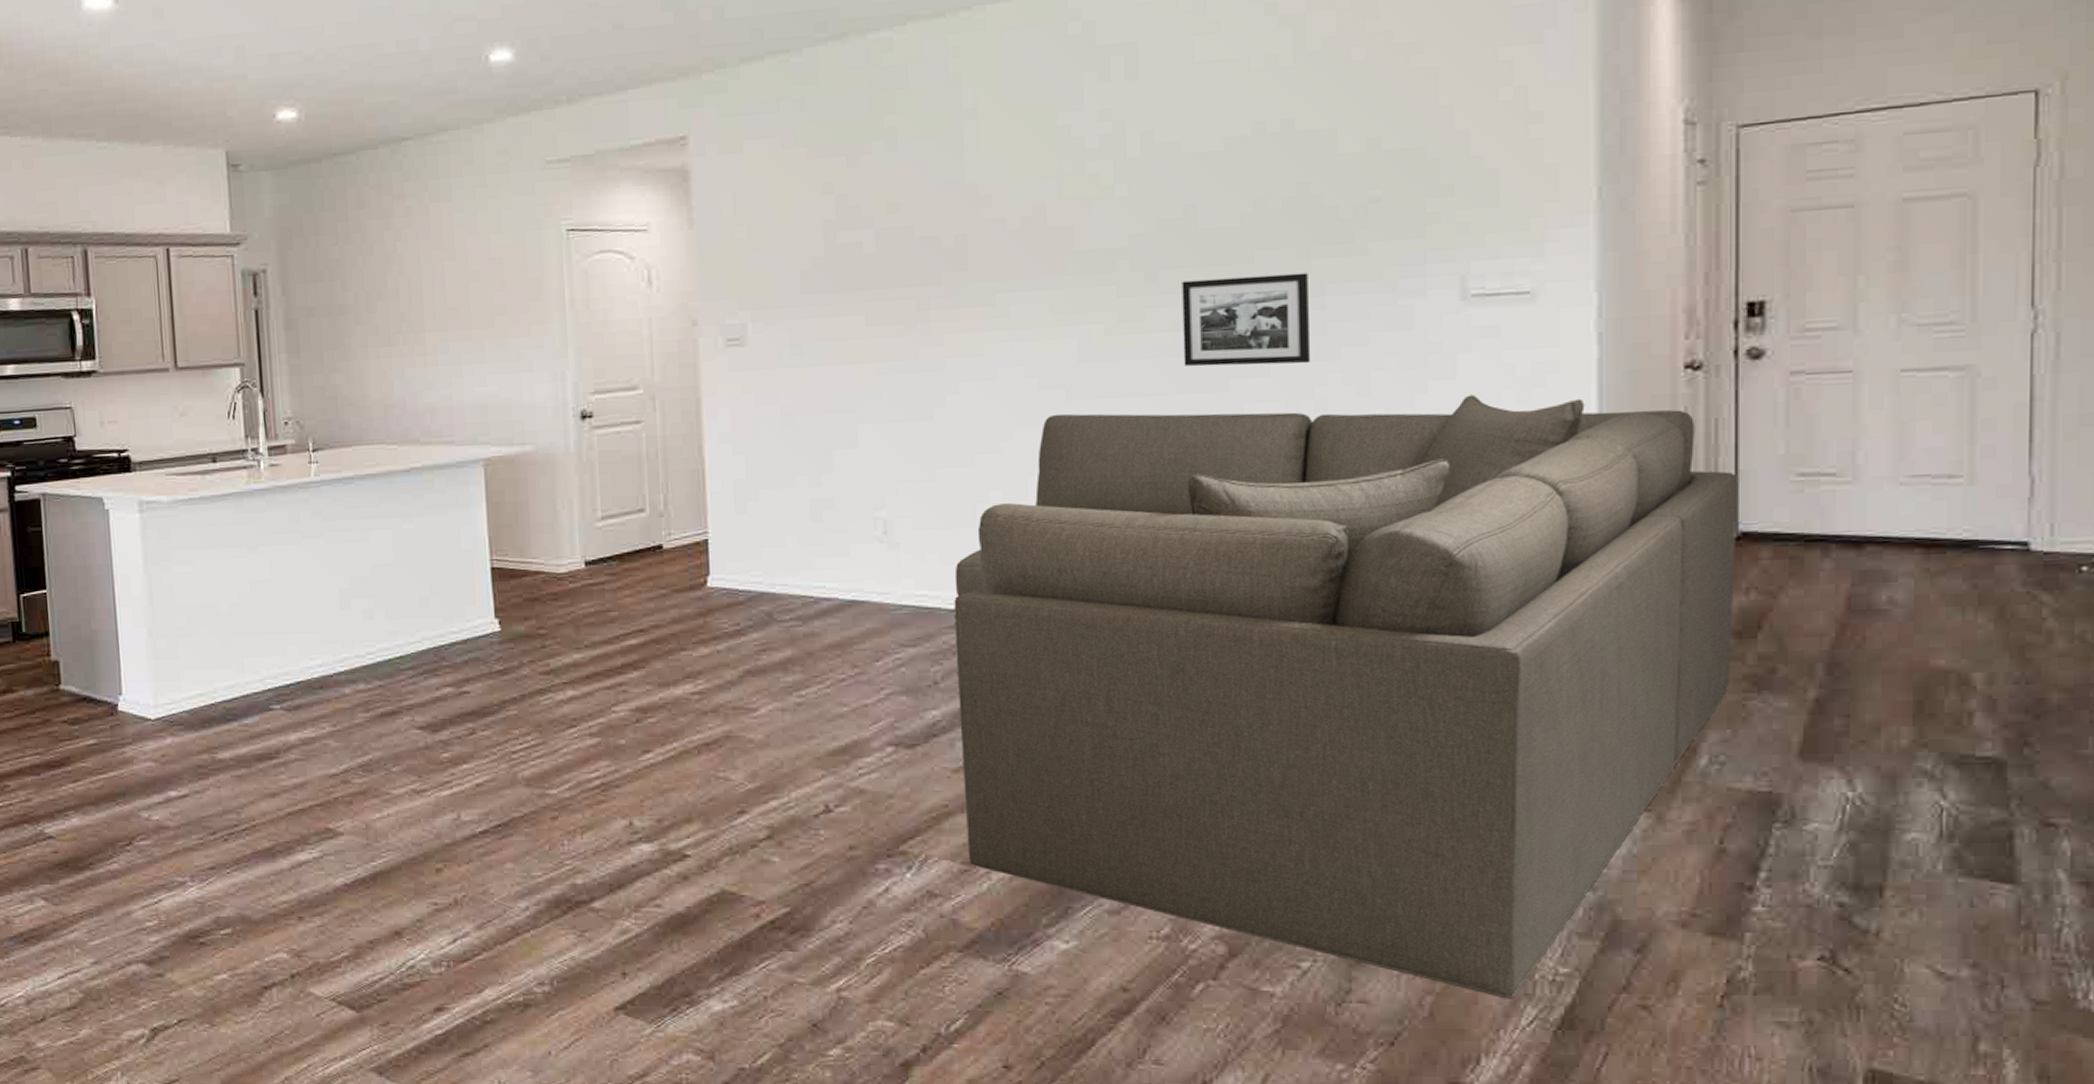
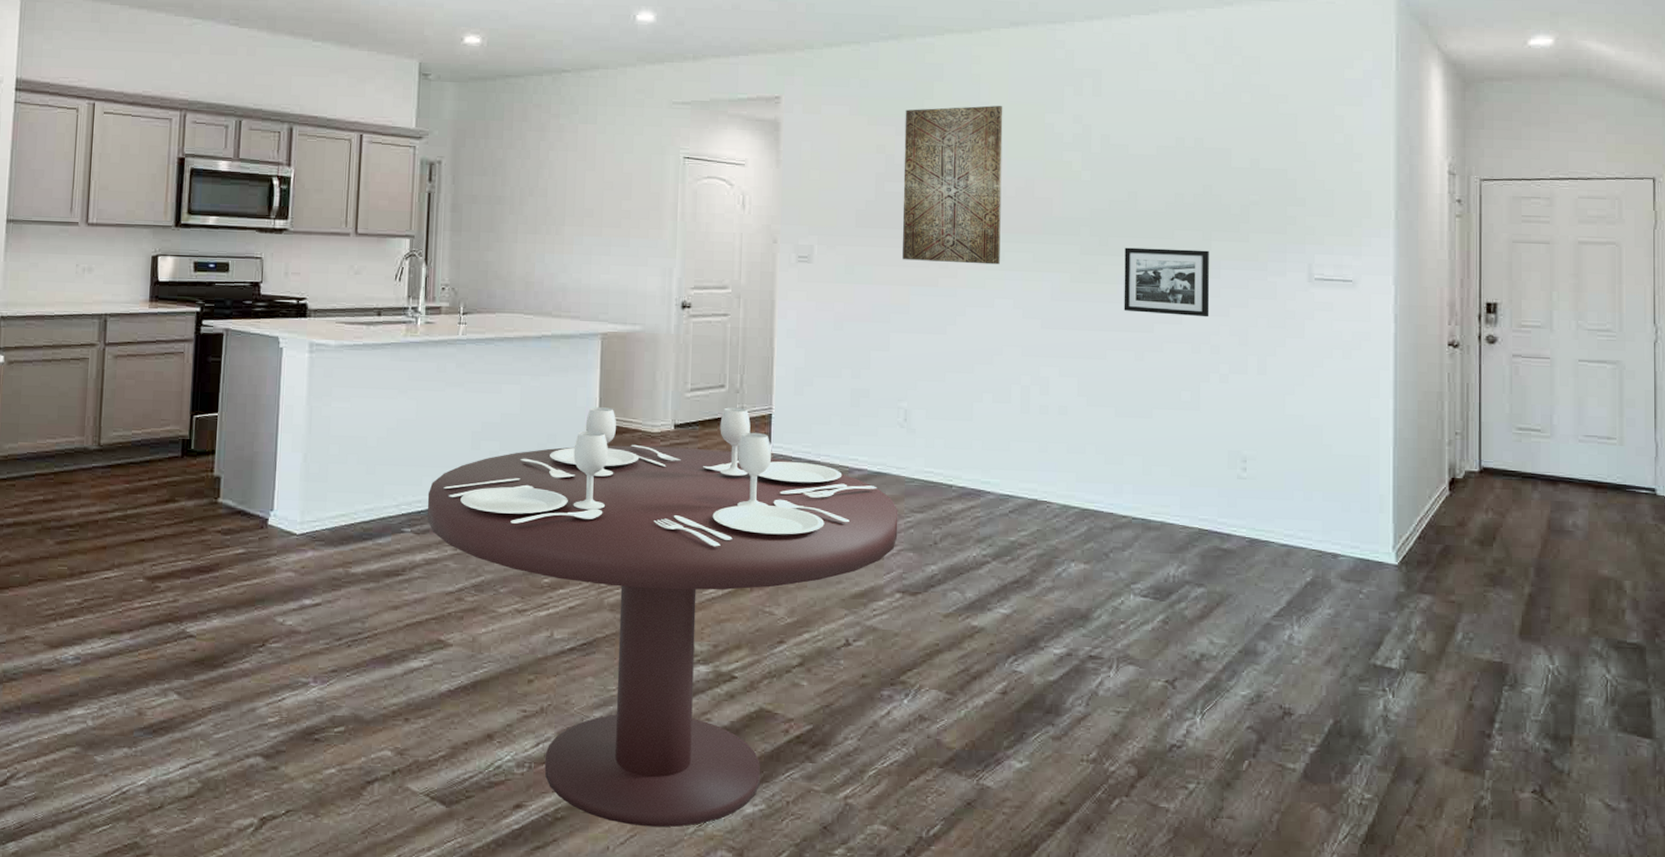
dining table: none [295,534,885,1029] -> present [426,407,898,827]
wall art: none [858,110,1003,330] -> present [902,105,1003,265]
sofa: present [954,394,1739,999] -> none [951,338,1481,818]

